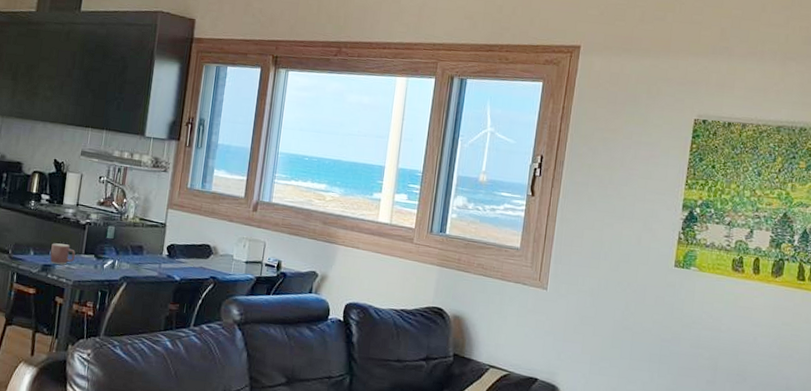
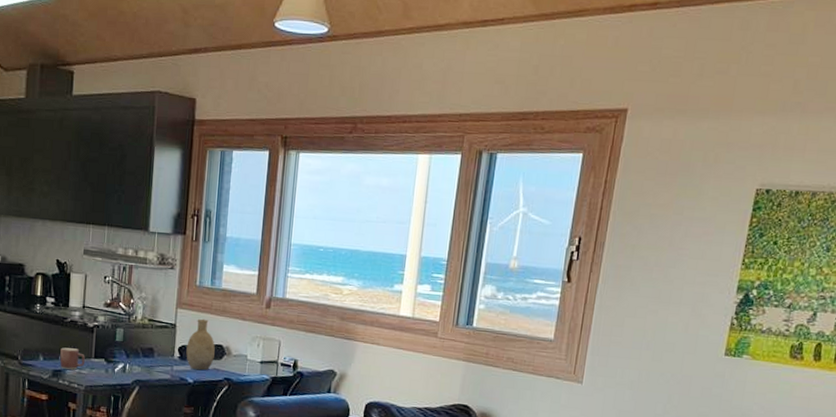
decorative vase: none [174,219,203,269] -> present [186,318,215,371]

